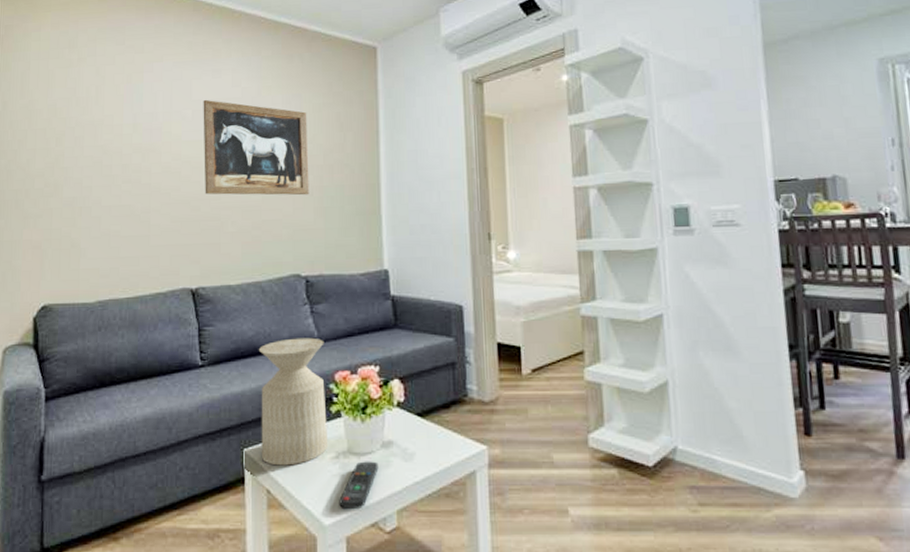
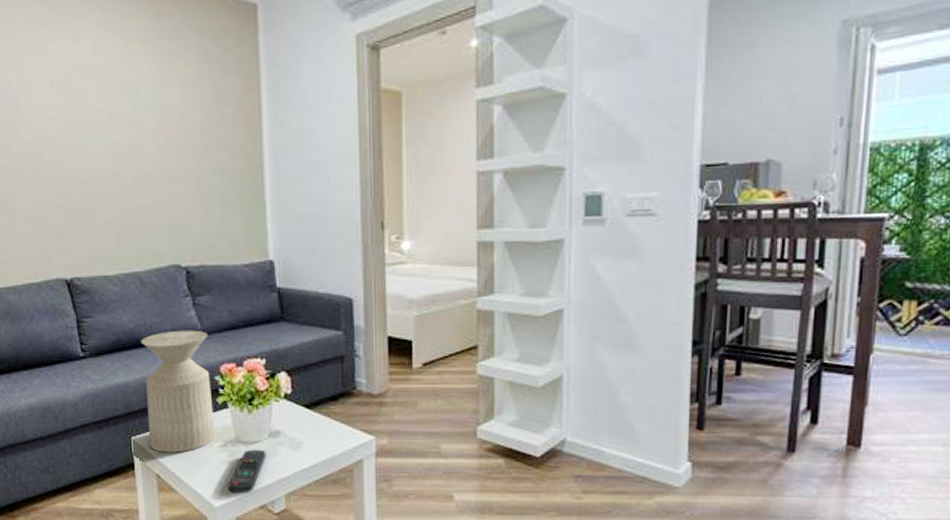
wall art: present [203,99,309,196] -> none [61,67,186,179]

